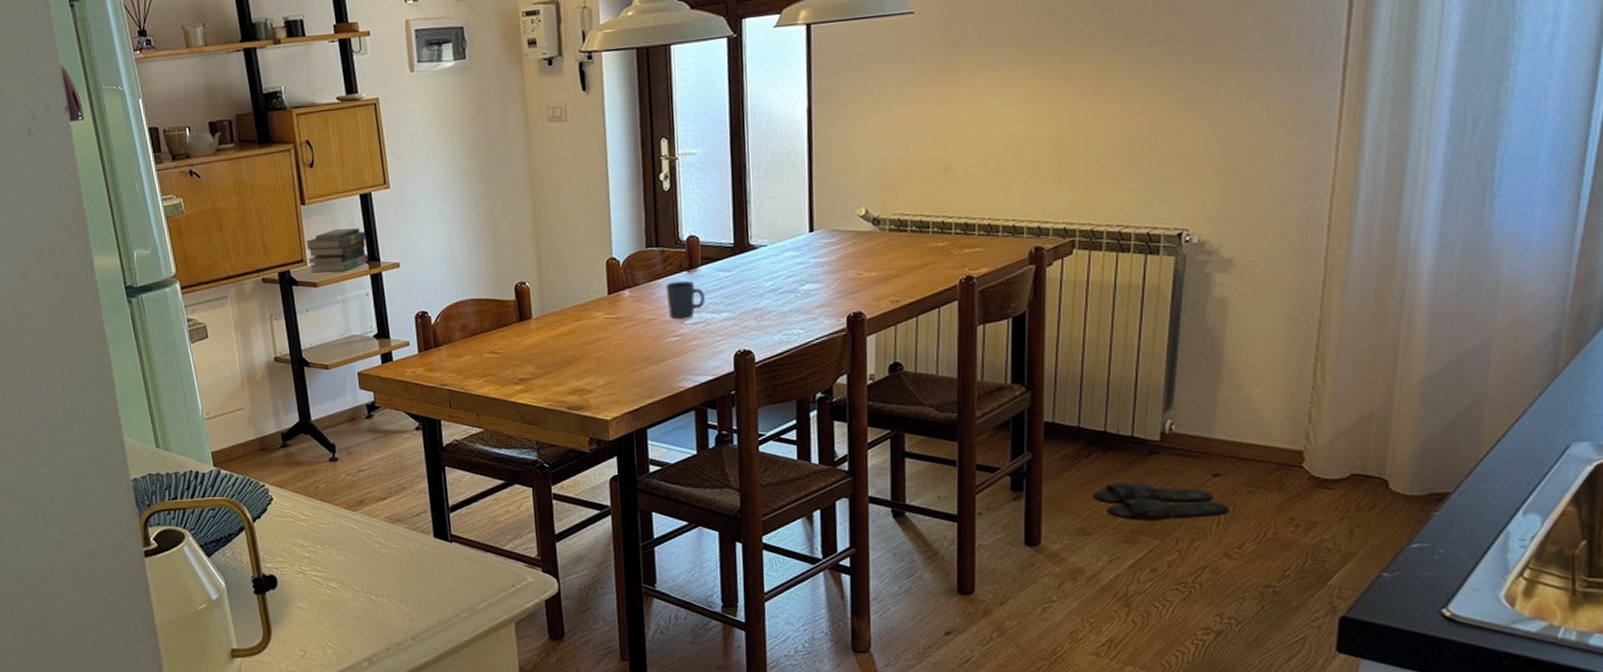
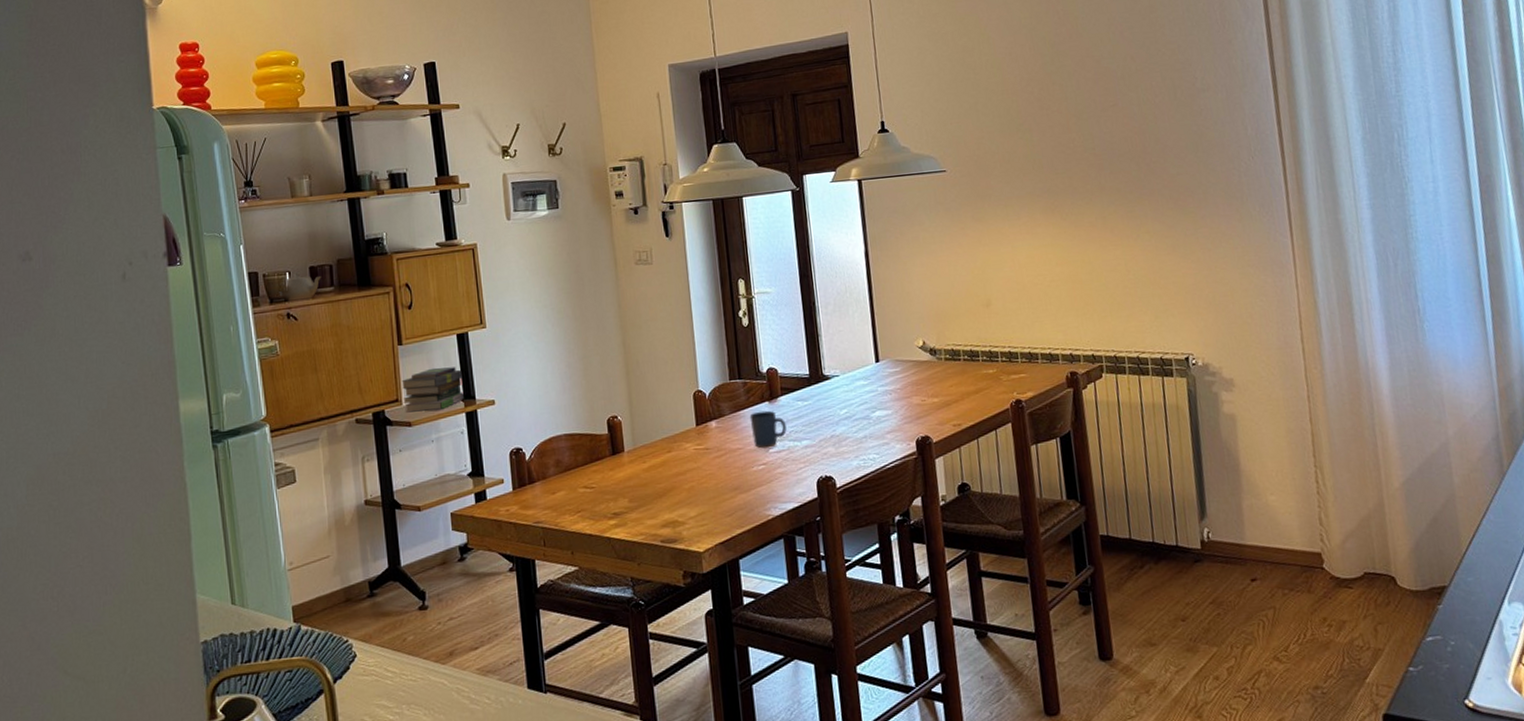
slippers: present [1093,482,1229,520] -> none [1152,590,1271,629]

